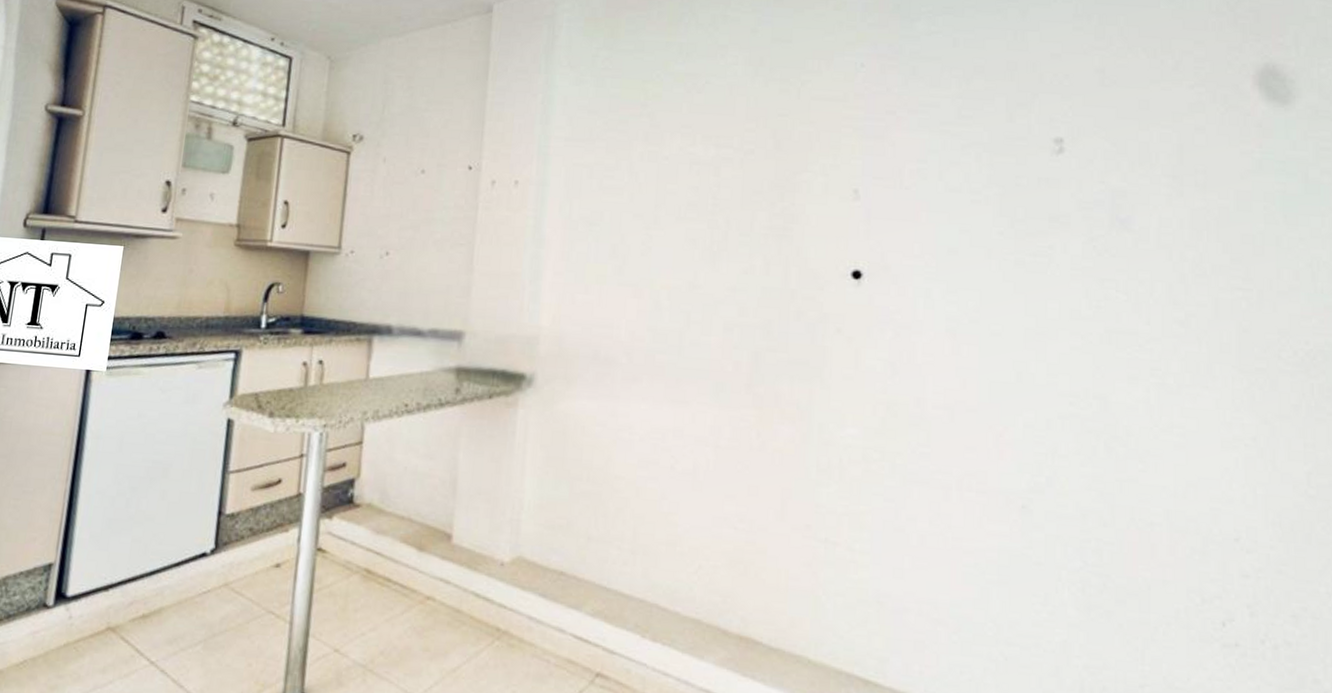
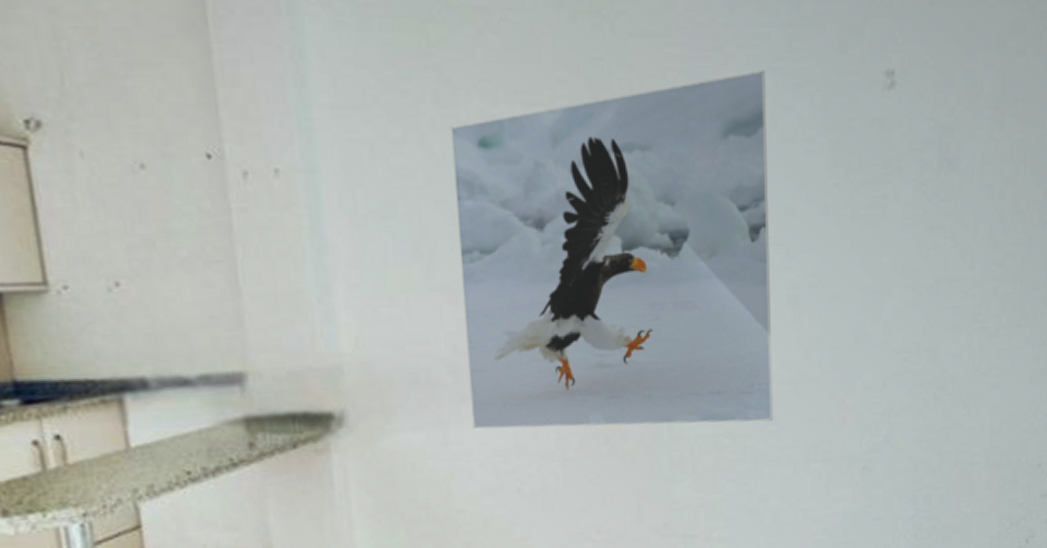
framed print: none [639,131,934,443] -> present [449,69,774,430]

